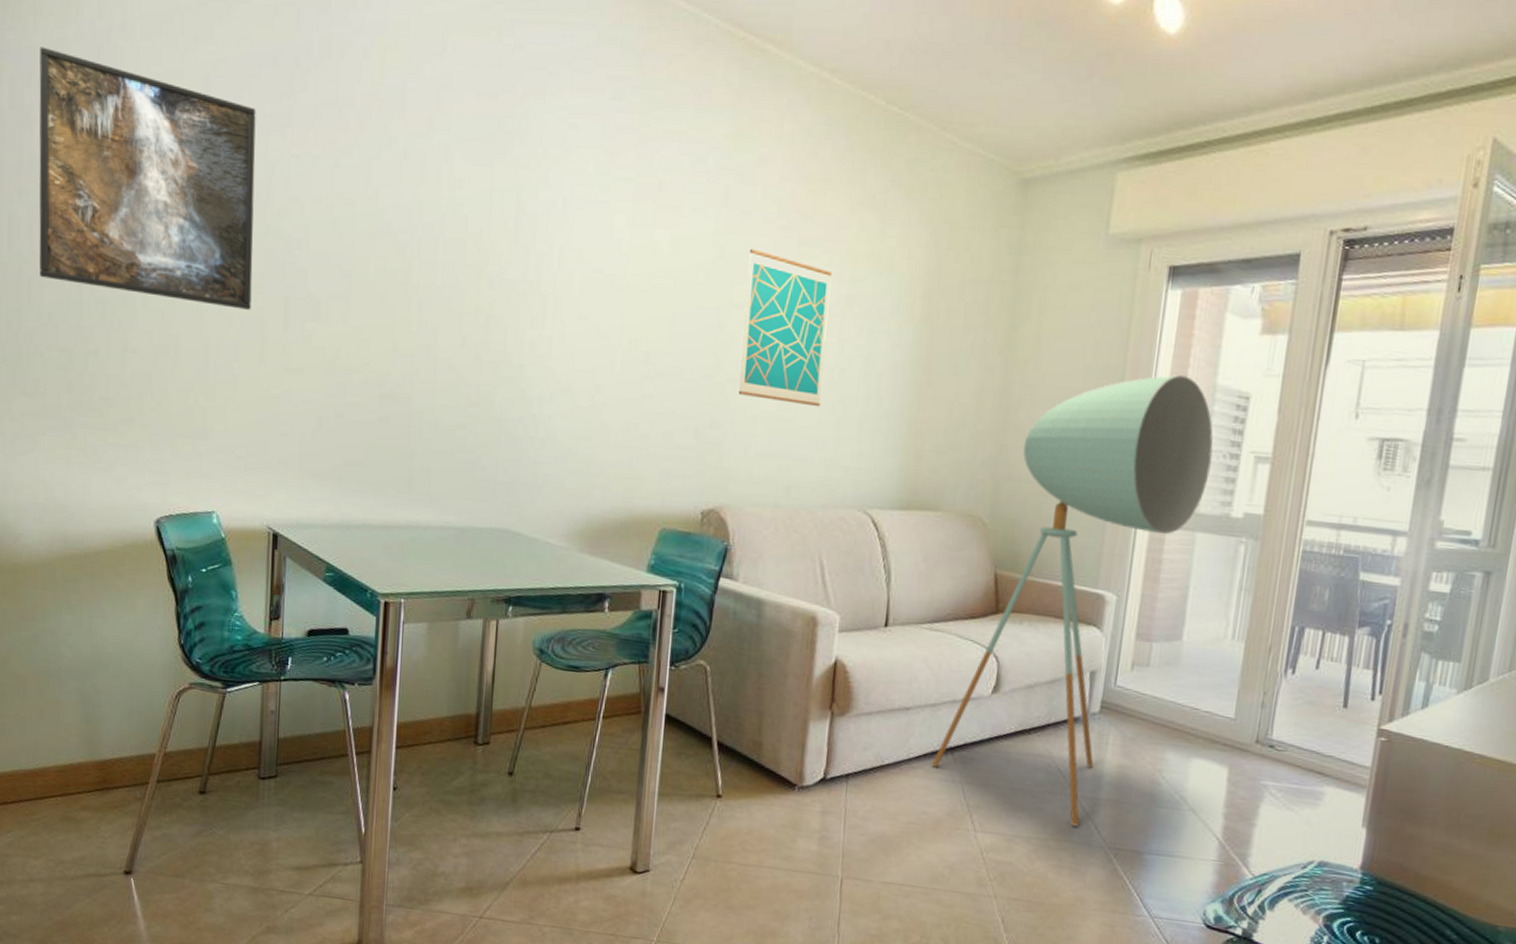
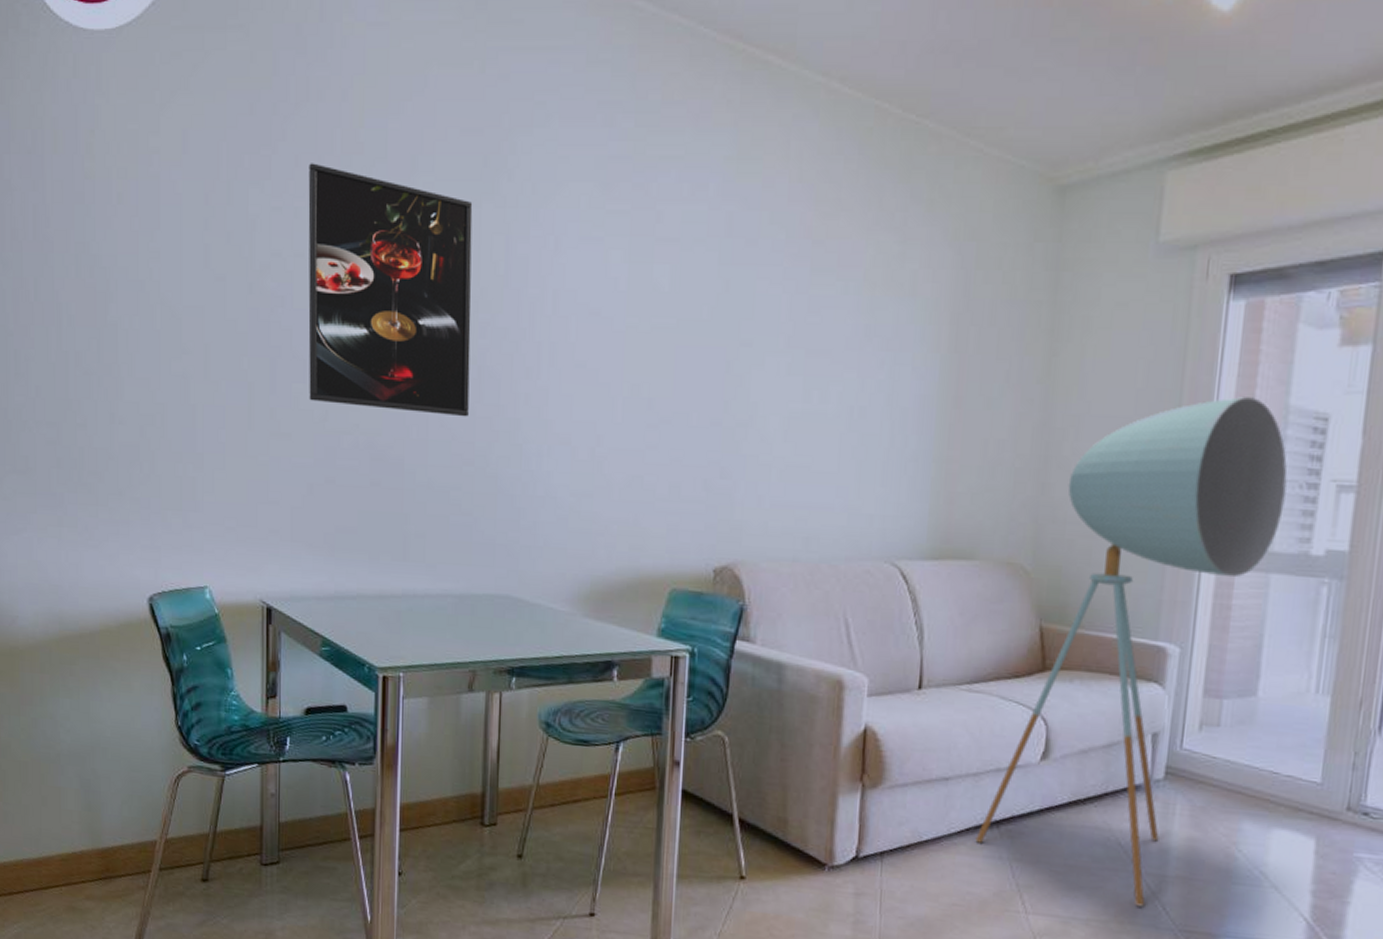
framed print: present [39,46,256,310] -> none [18,111,237,373]
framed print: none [321,115,486,362] -> present [308,163,473,417]
wall art: present [738,248,832,407] -> none [749,280,848,450]

